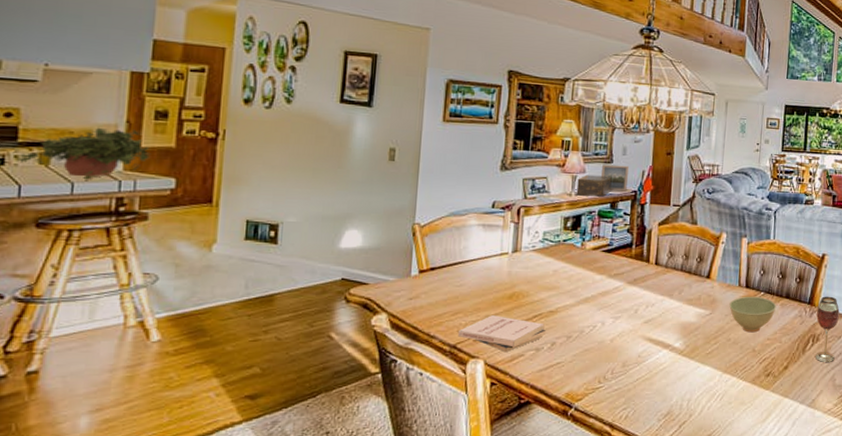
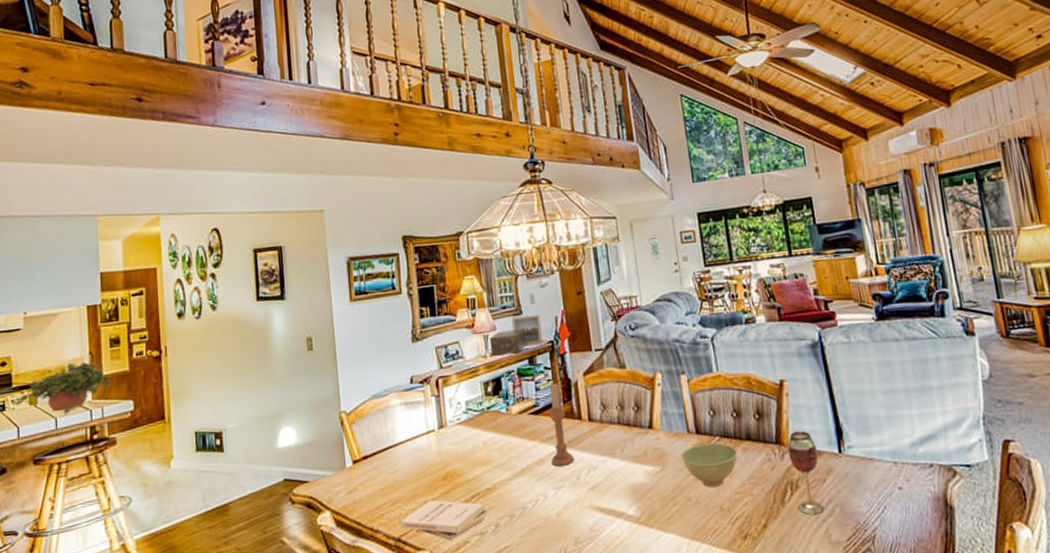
candlestick: none [614,228,636,300] -> present [549,383,574,467]

